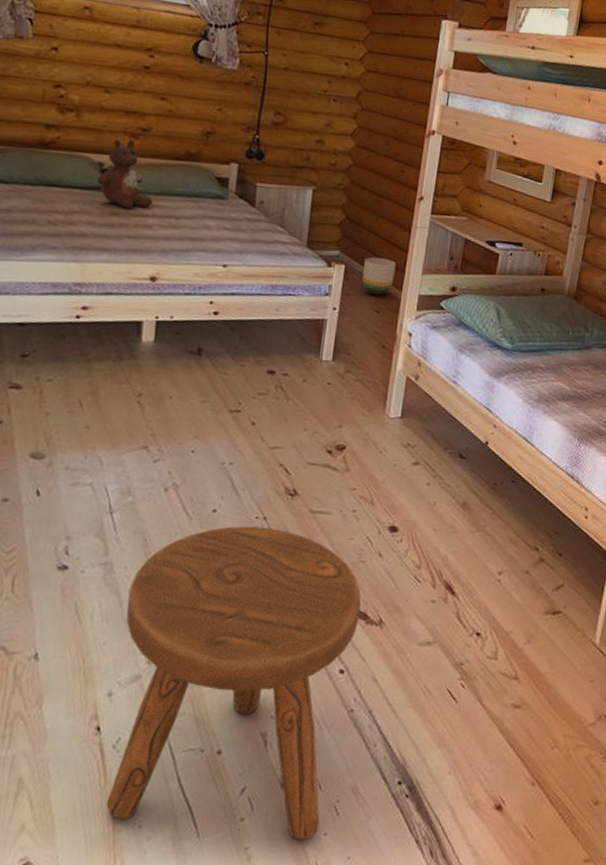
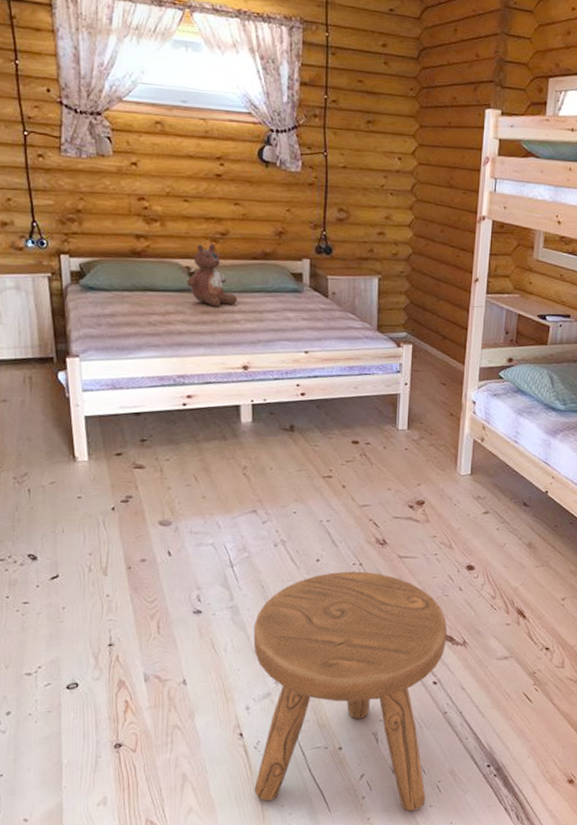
planter: present [362,257,396,296] -> none [429,336,457,370]

